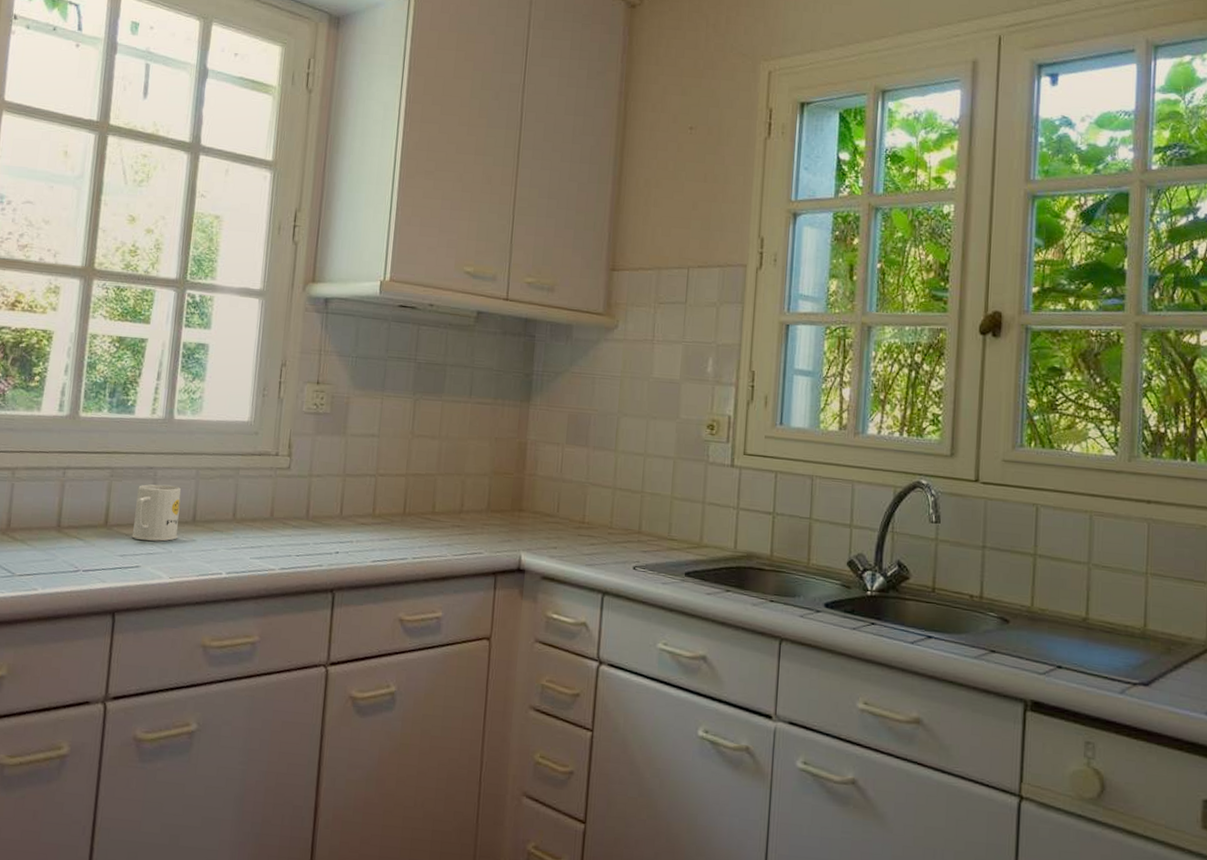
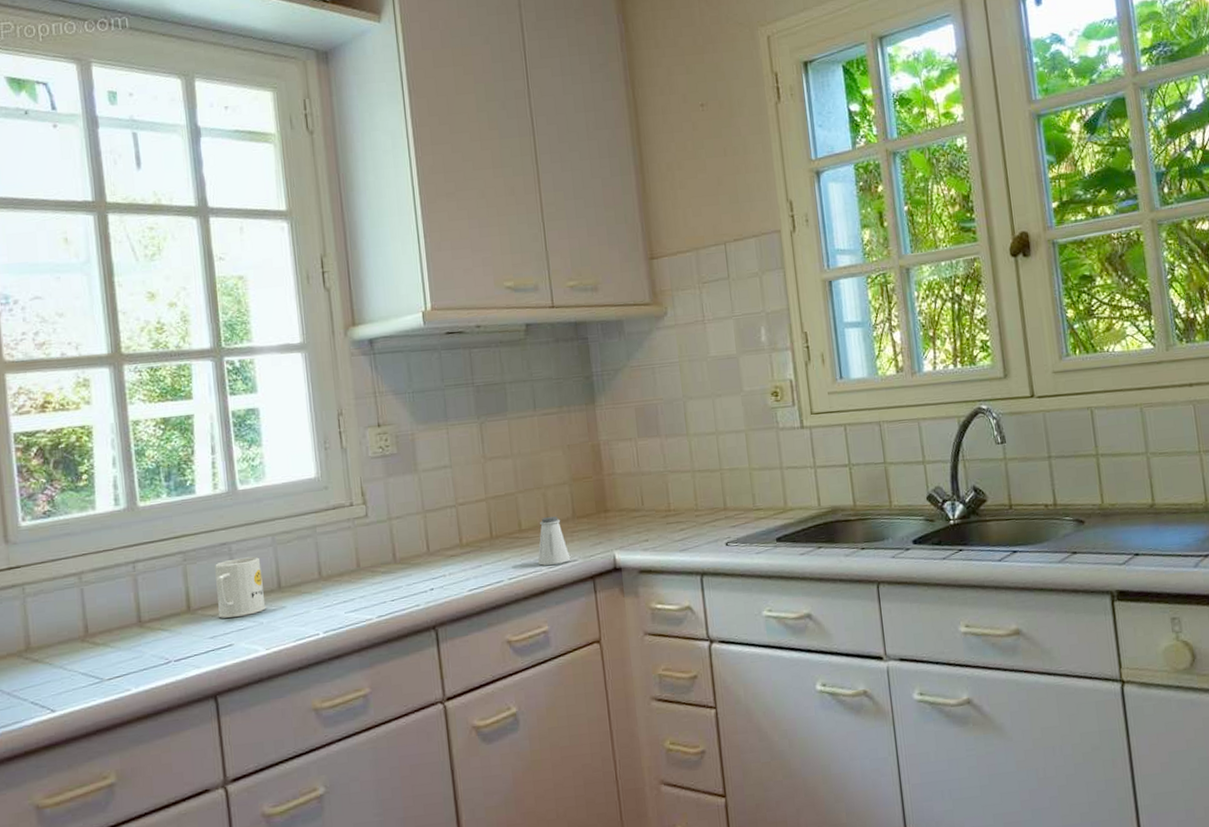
saltshaker: none [444,504,477,554] -> present [537,516,571,566]

